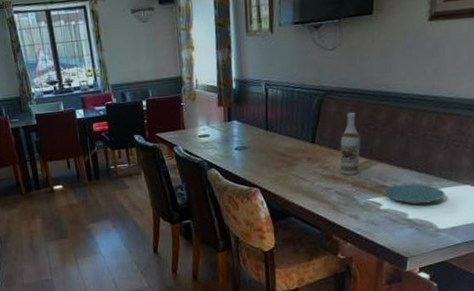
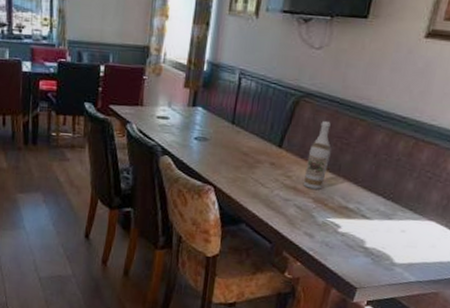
plate: present [384,183,445,205] -> none [345,208,408,234]

